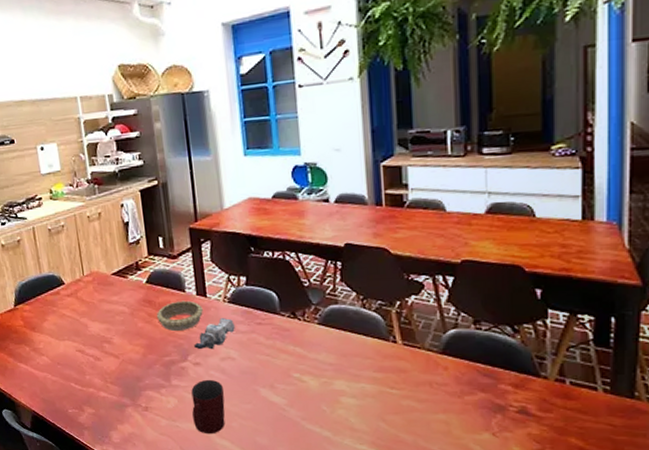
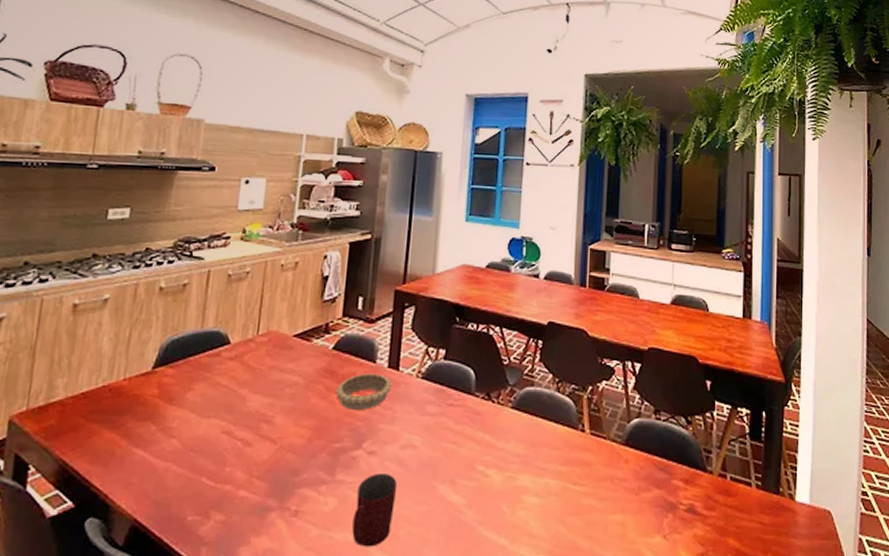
teapot: present [194,318,235,350] -> none [373,397,424,435]

